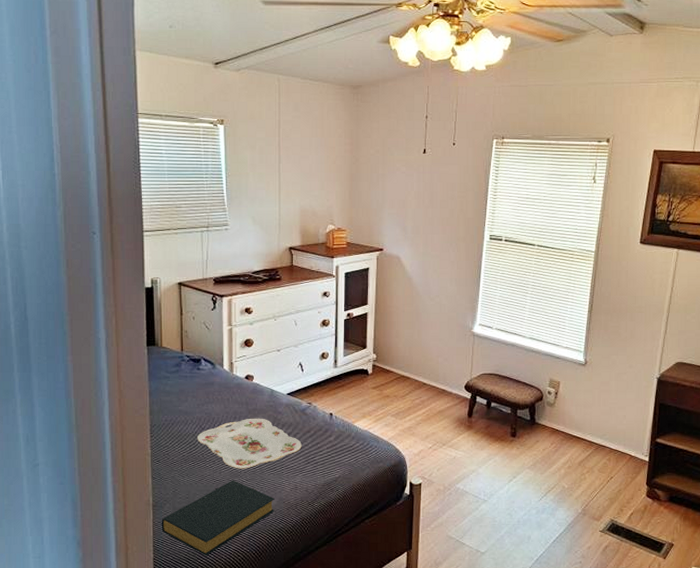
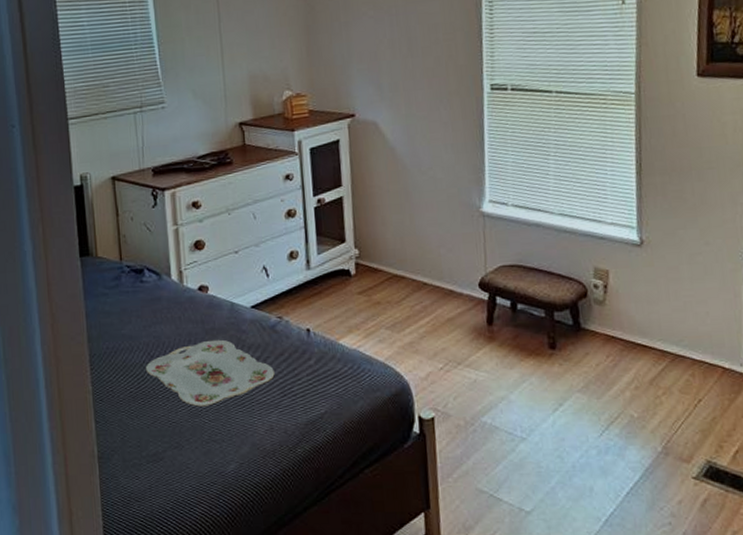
hardback book: present [161,480,275,556] -> none [109,421,248,523]

